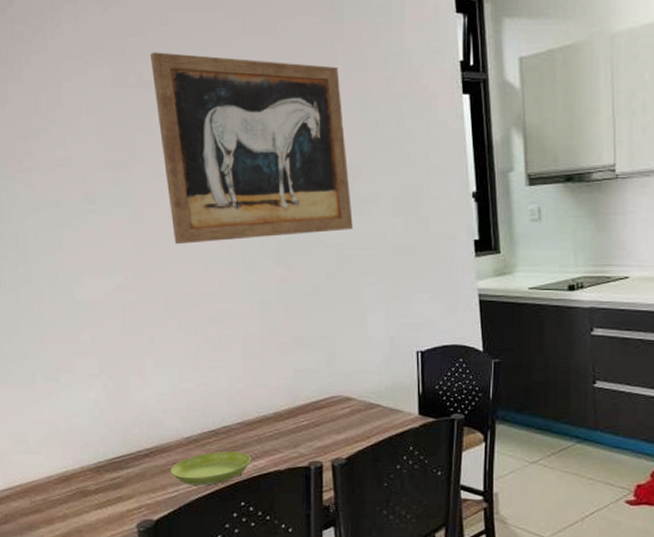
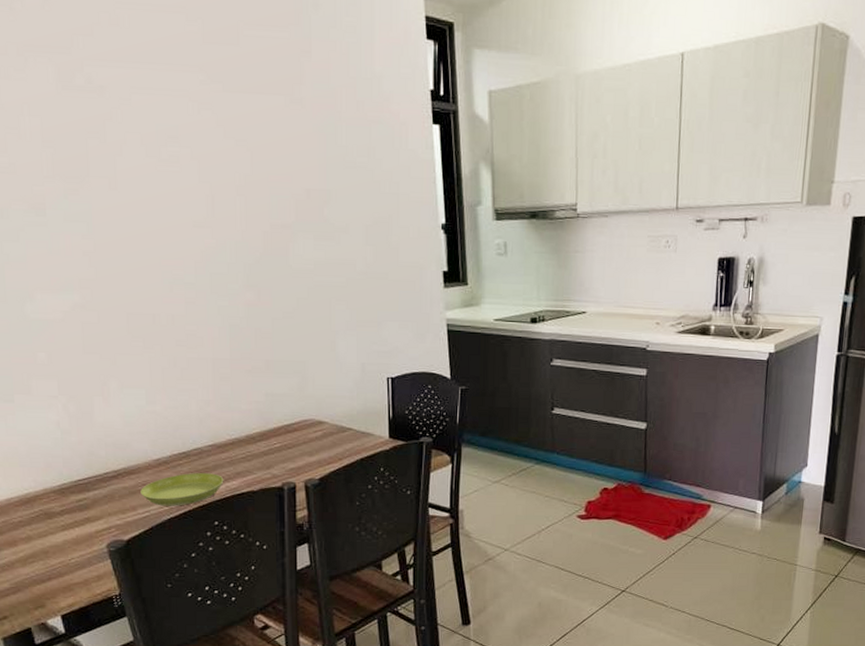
wall art: present [149,52,353,245] -> none [99,54,323,264]

